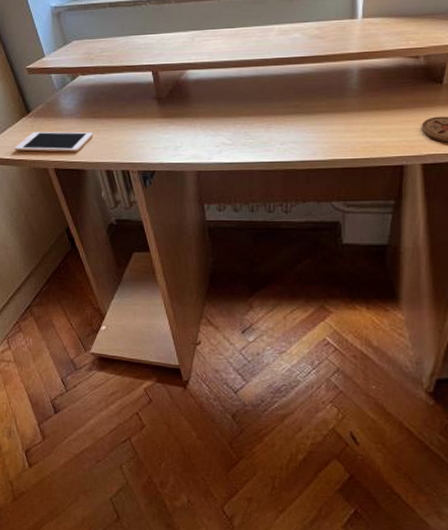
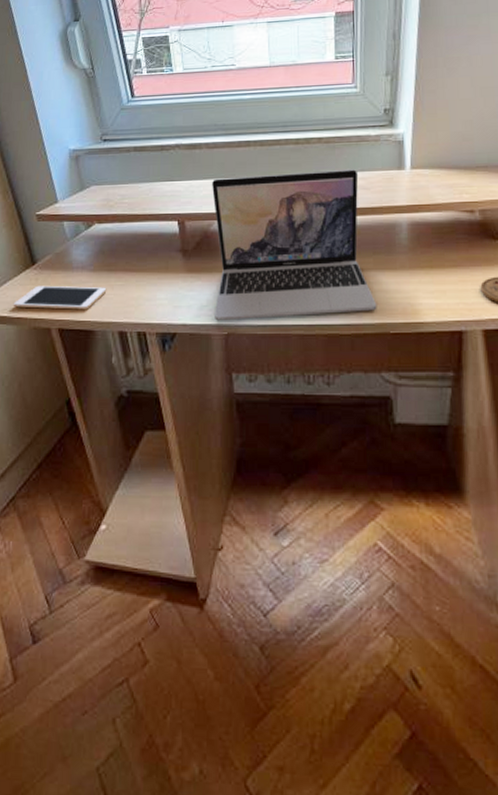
laptop: none [181,20,329,160] -> present [212,169,377,321]

